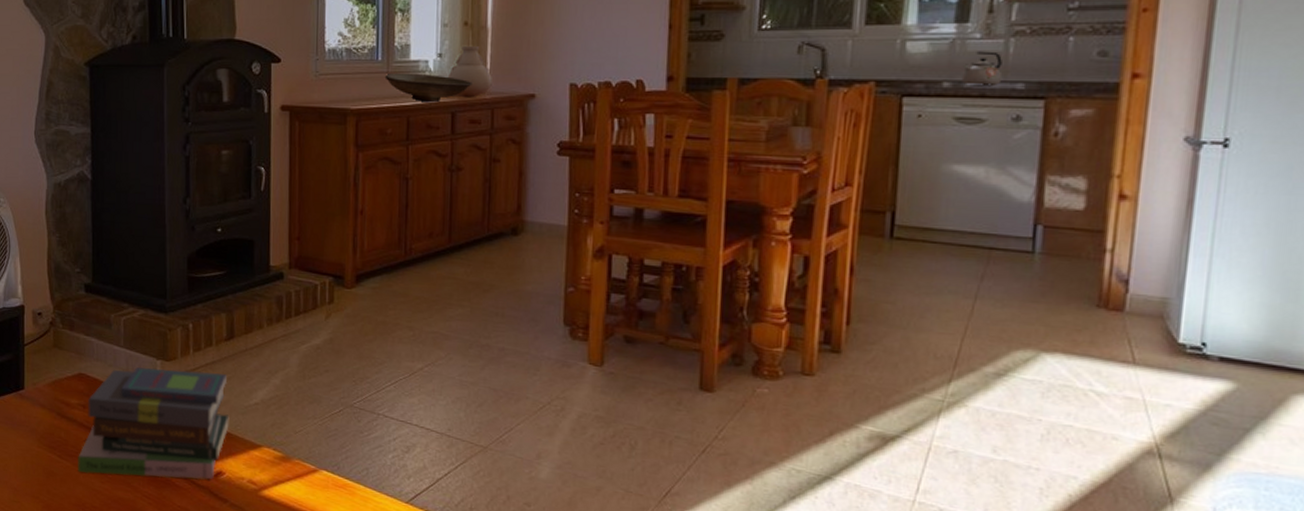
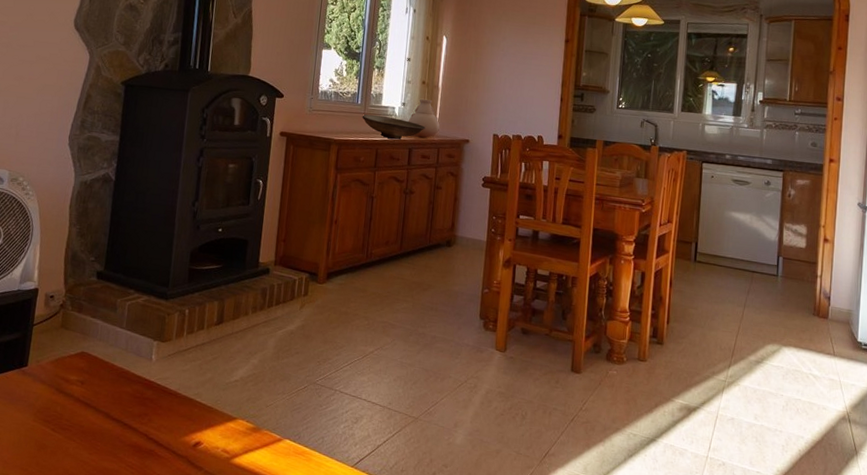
books: present [78,367,229,480] -> none [68,347,213,450]
kettle: present [961,51,1003,87] -> none [736,136,760,161]

